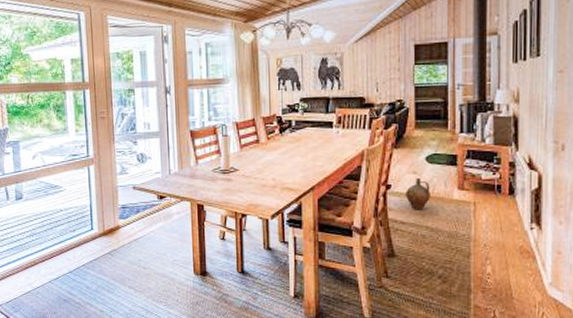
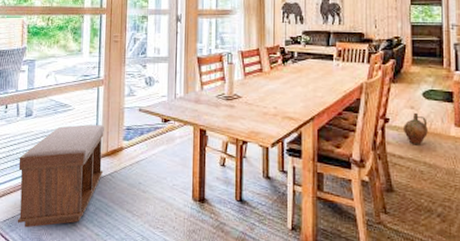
bench: none [14,205,102,308] -> present [17,124,104,228]

